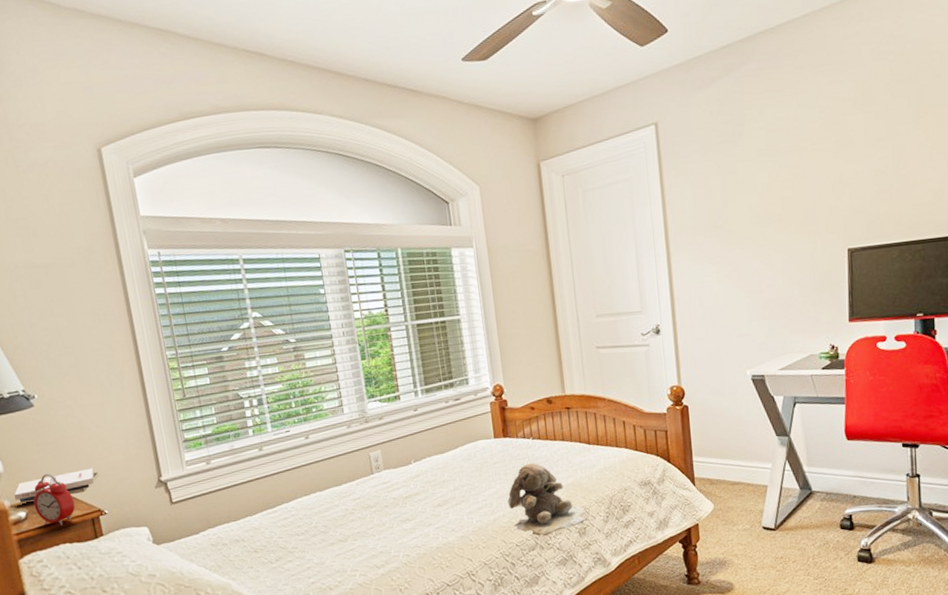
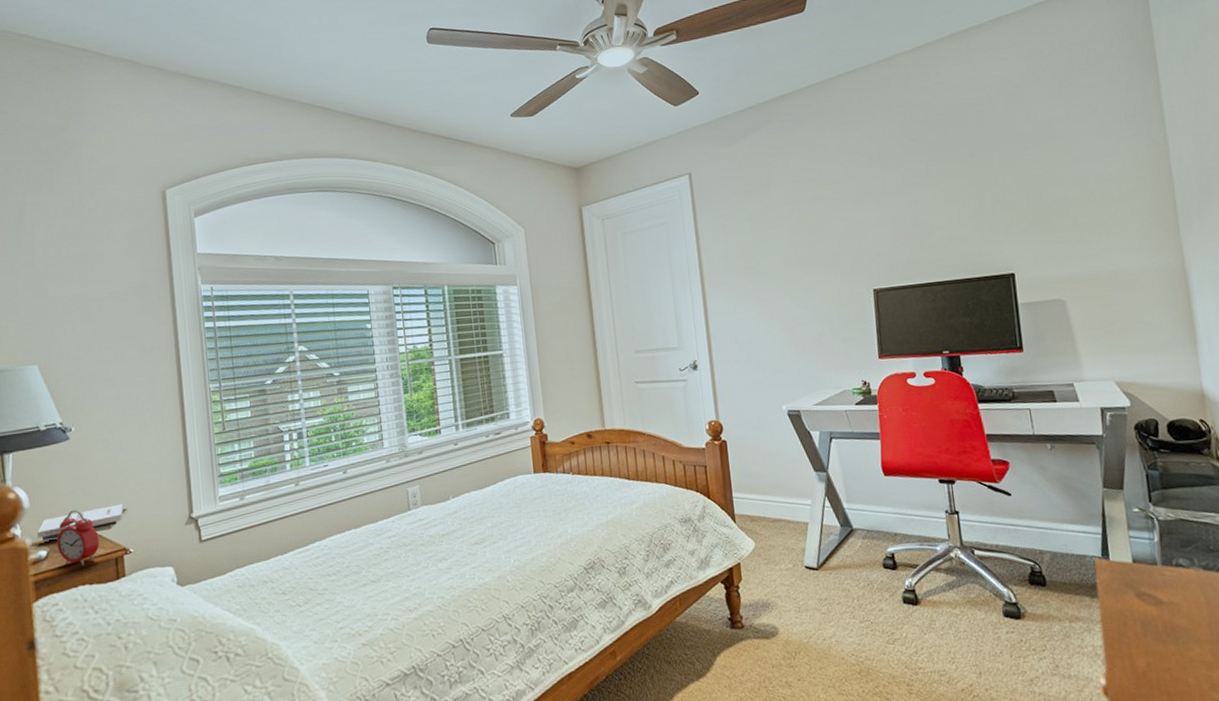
stuffed animal: present [507,463,586,537] -> none [546,499,626,578]

